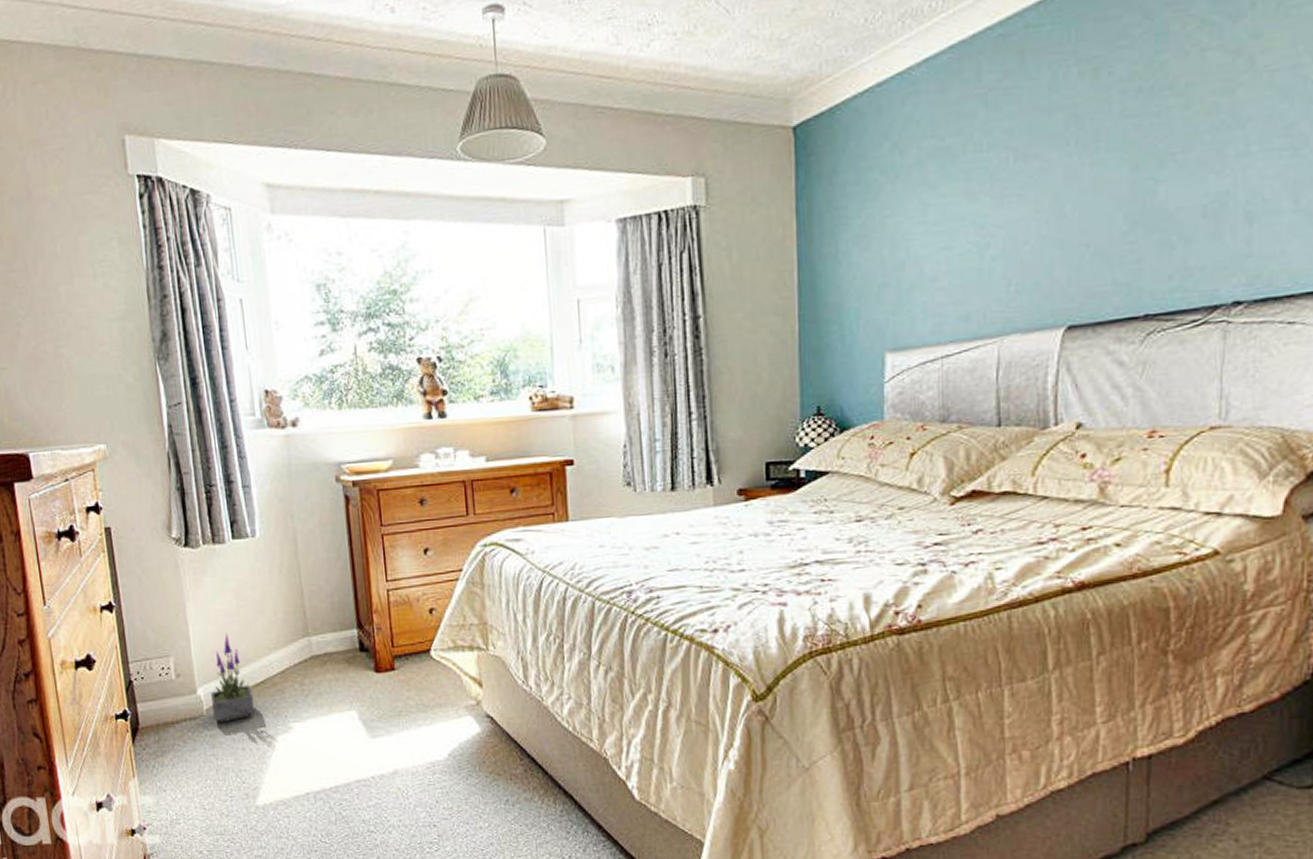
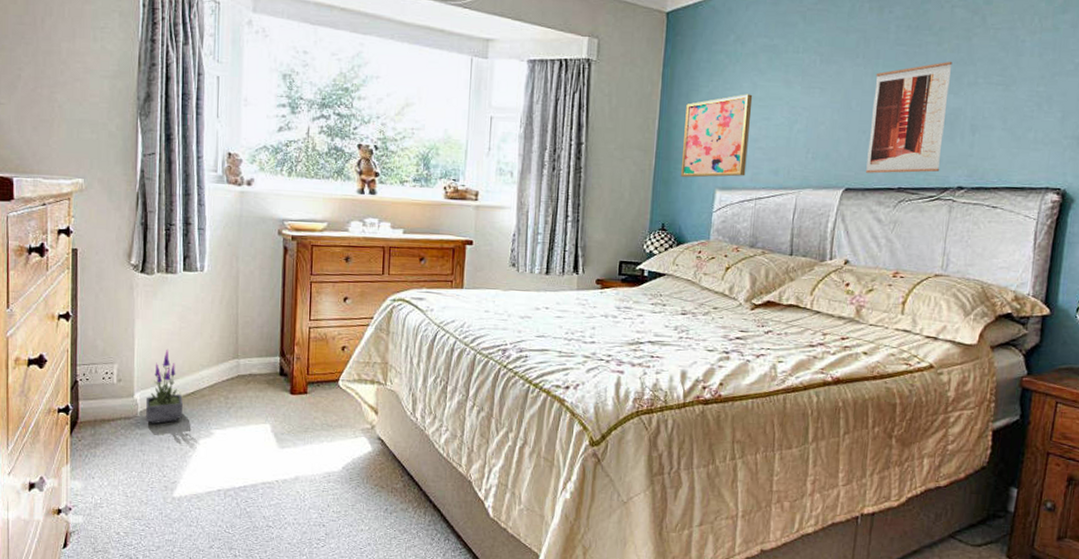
wall art: none [833,218,924,342] -> present [680,94,753,178]
wall art: none [1095,127,1210,301] -> present [866,61,953,174]

